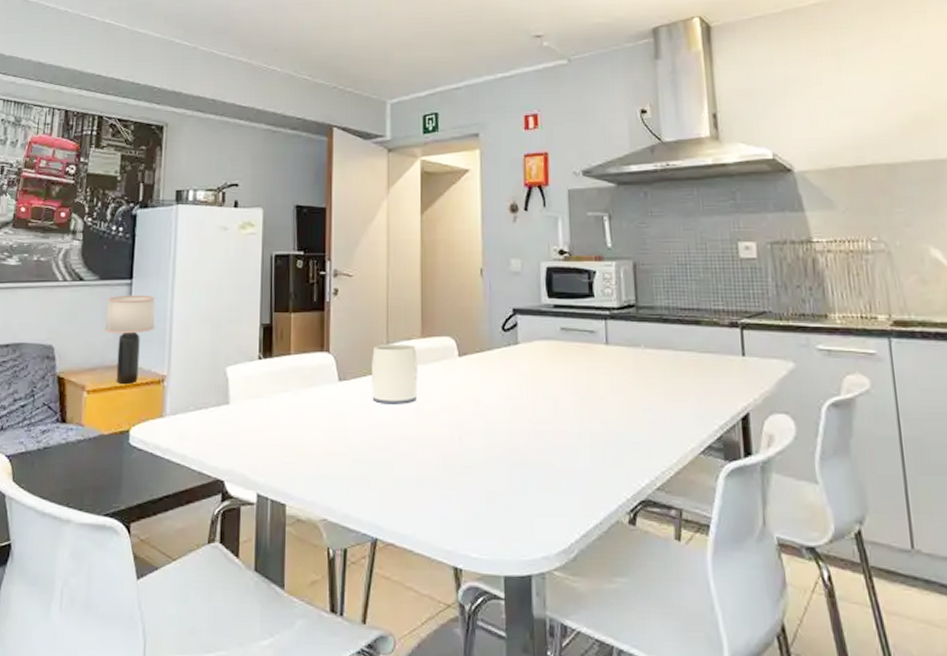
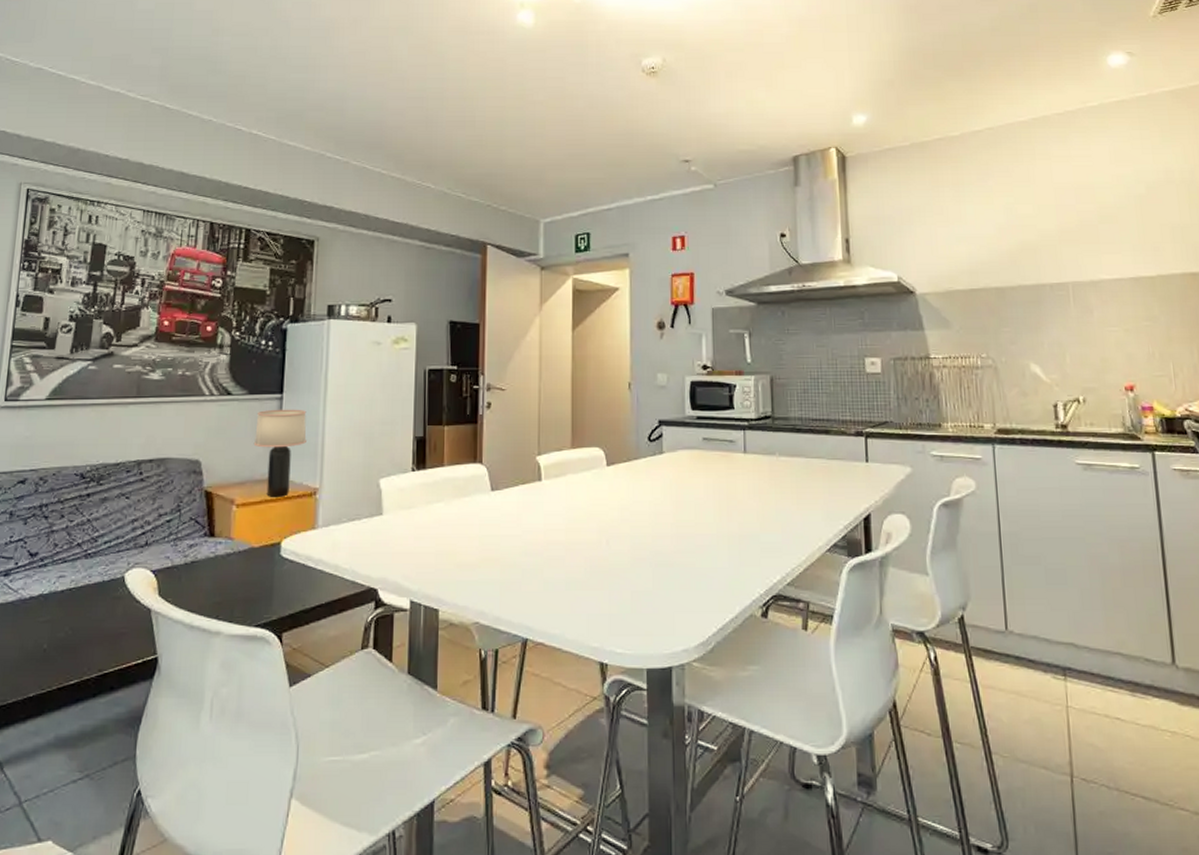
mug: present [371,344,418,405] -> none [522,454,568,512]

